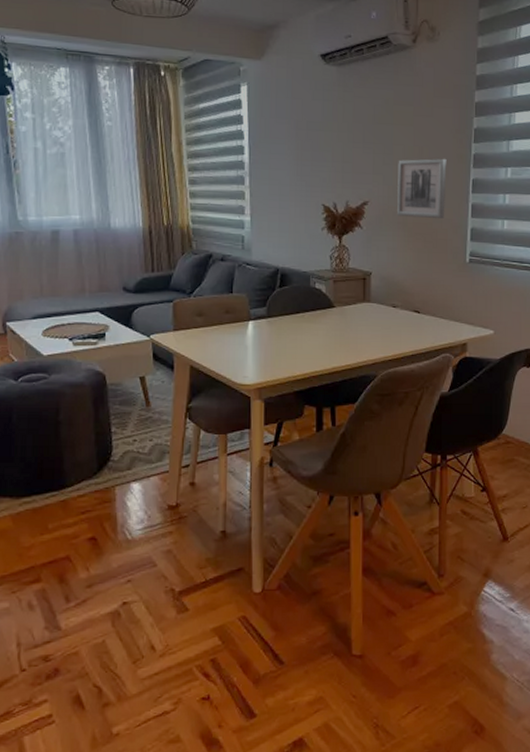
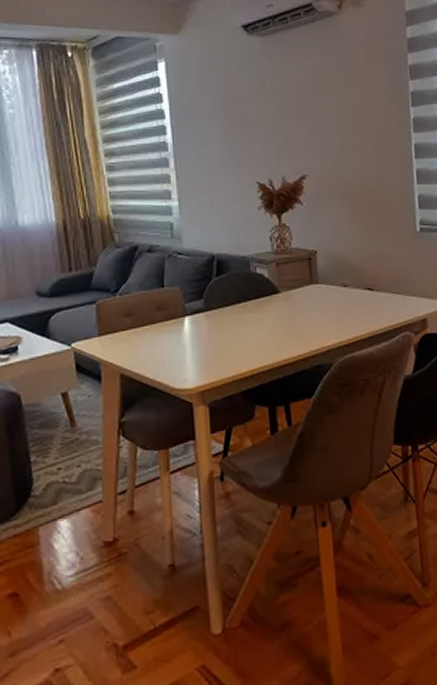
wall art: present [398,159,447,219] -> none [334,125,389,189]

